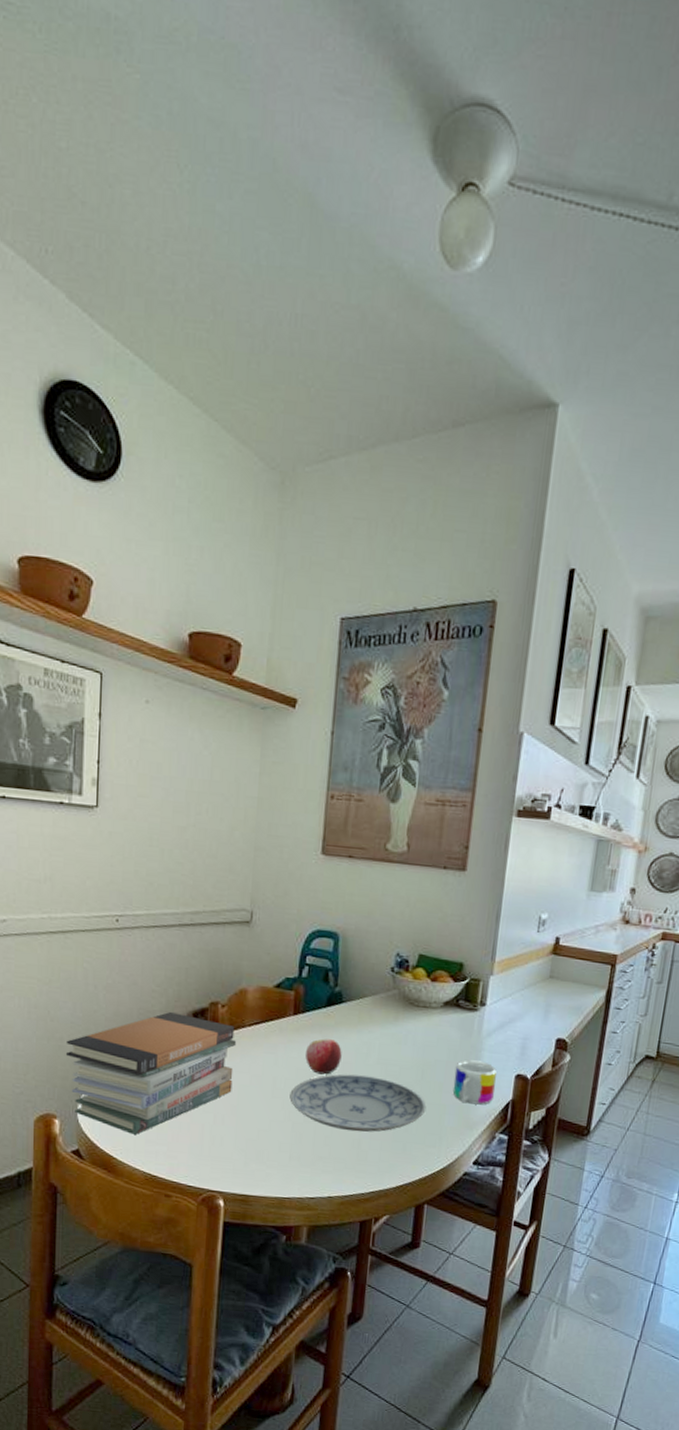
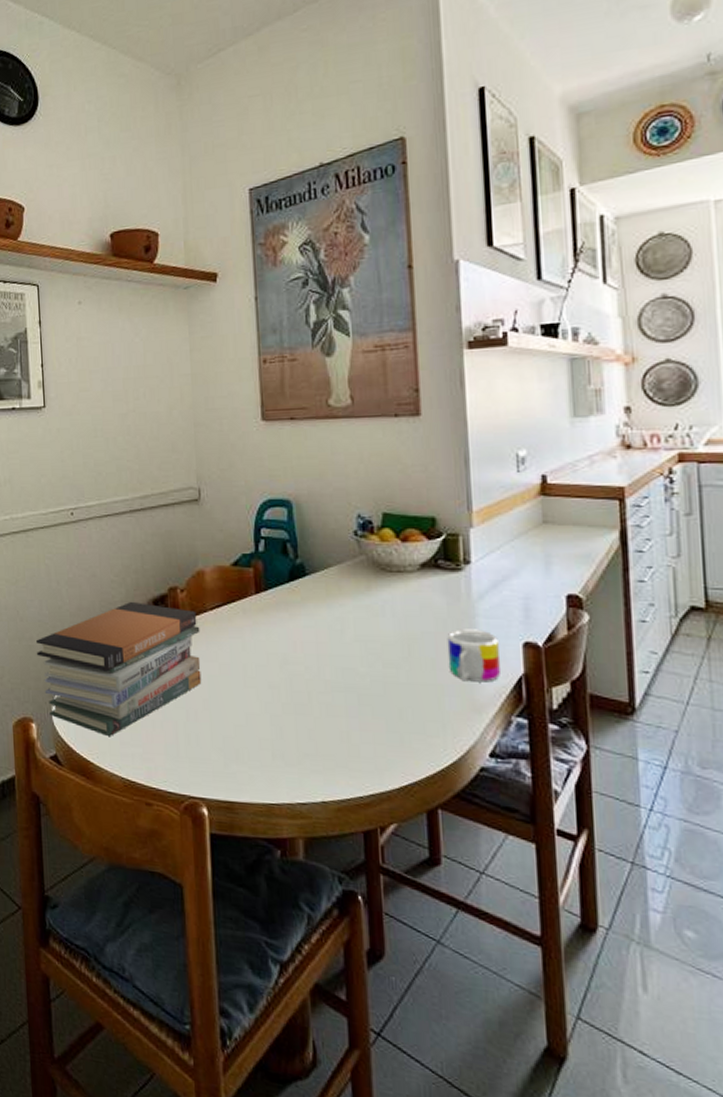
plate: present [289,1074,427,1132] -> none [263,655,421,723]
apple: present [305,1039,342,1075] -> none [274,617,314,658]

